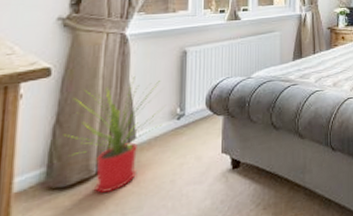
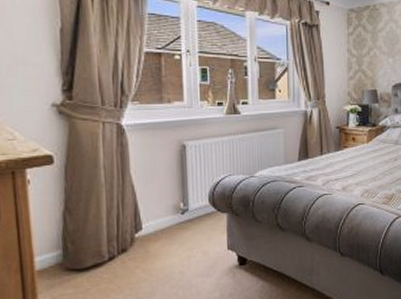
house plant: present [63,76,165,193] -> none [73,168,168,278]

